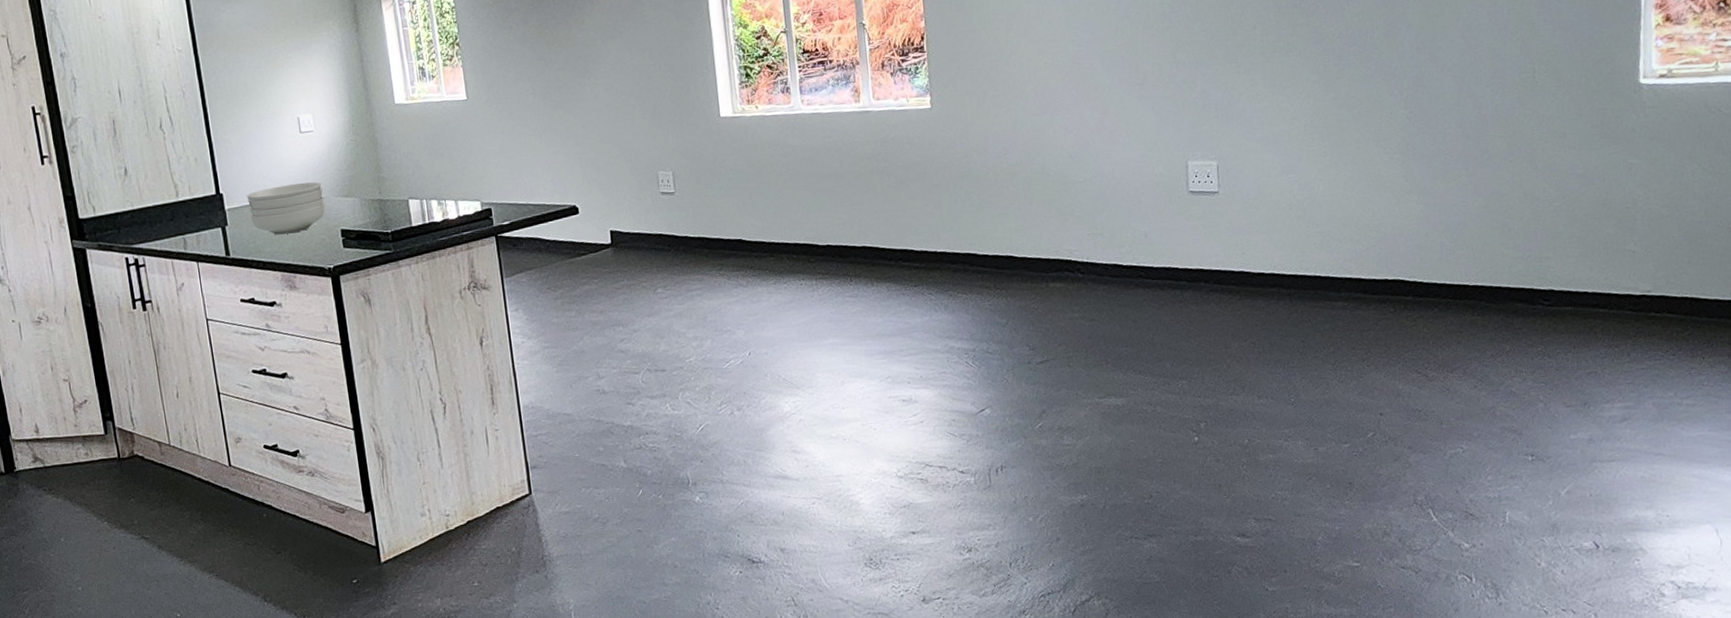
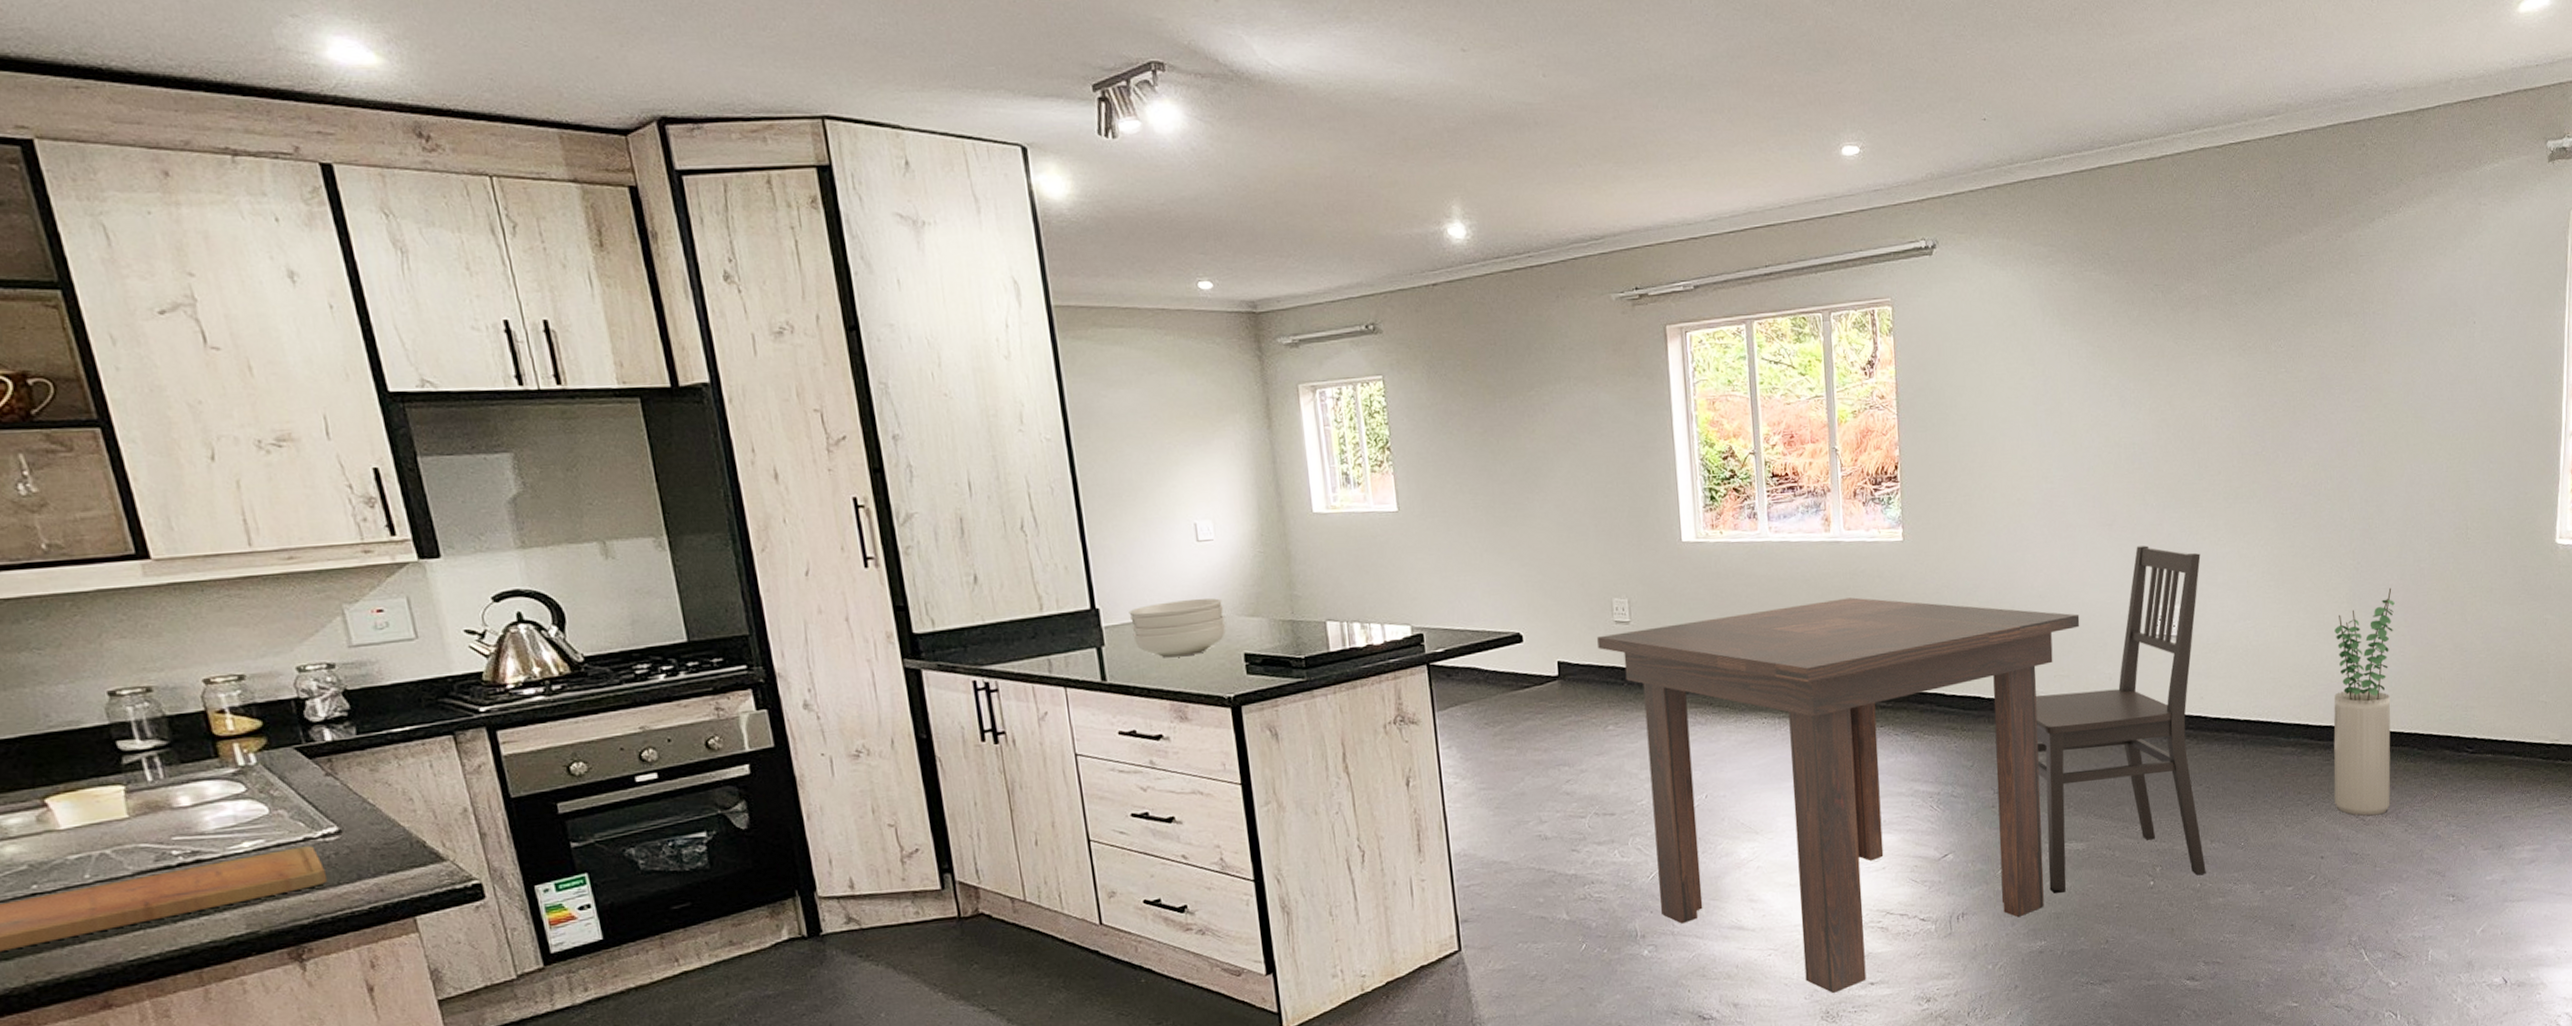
dining table: none [645,163,1113,541] -> present [1597,597,2080,993]
dining chair: none [1068,103,1254,449] -> present [2035,545,2206,894]
vase: none [1387,136,1456,372] -> present [2333,587,2395,816]

